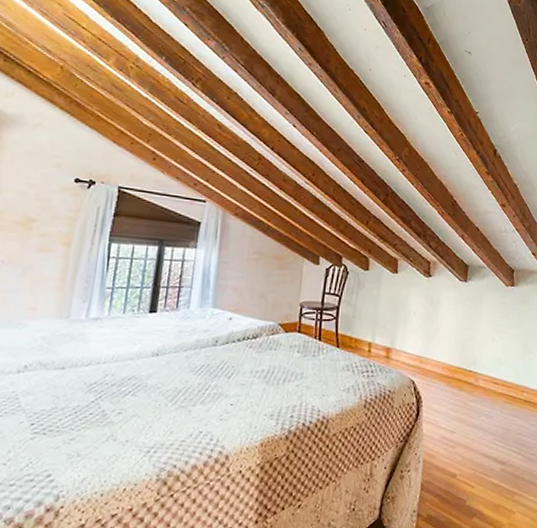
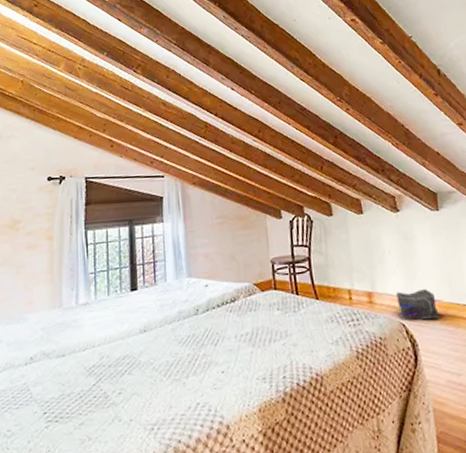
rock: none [410,351,454,380] -> present [396,289,444,320]

